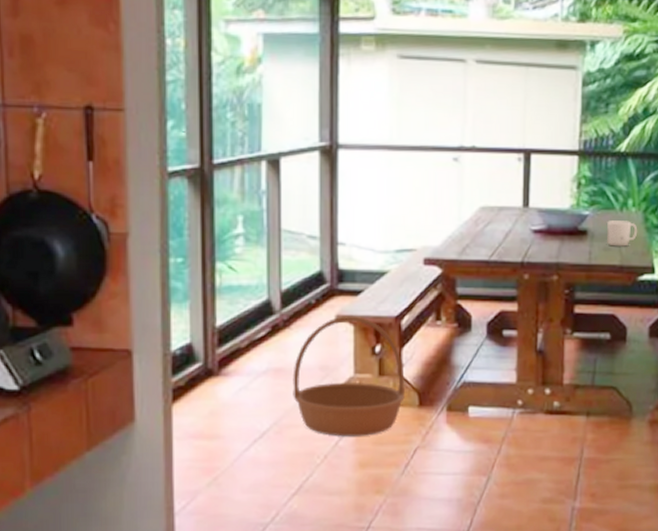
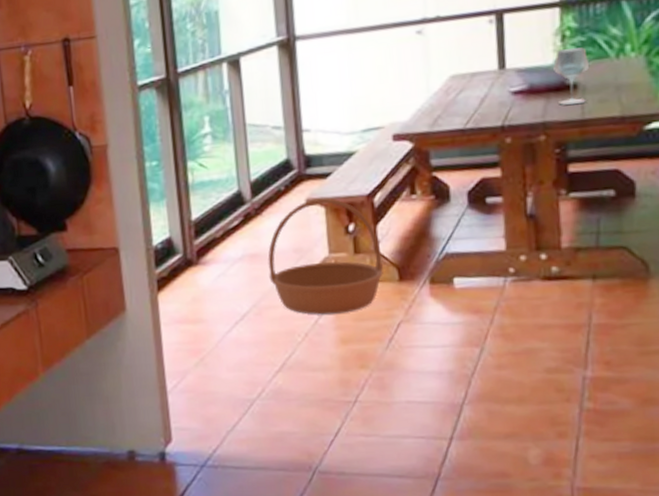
wine glass: none [569,196,598,250] -> present [553,47,589,106]
mug: present [607,220,638,247] -> none [601,67,641,97]

